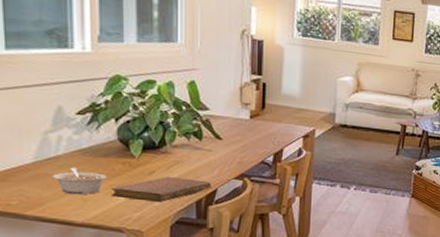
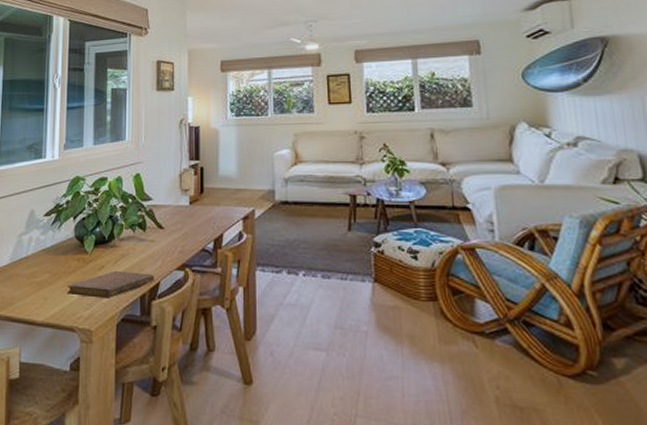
legume: present [52,167,107,195] -> none [22,266,65,294]

